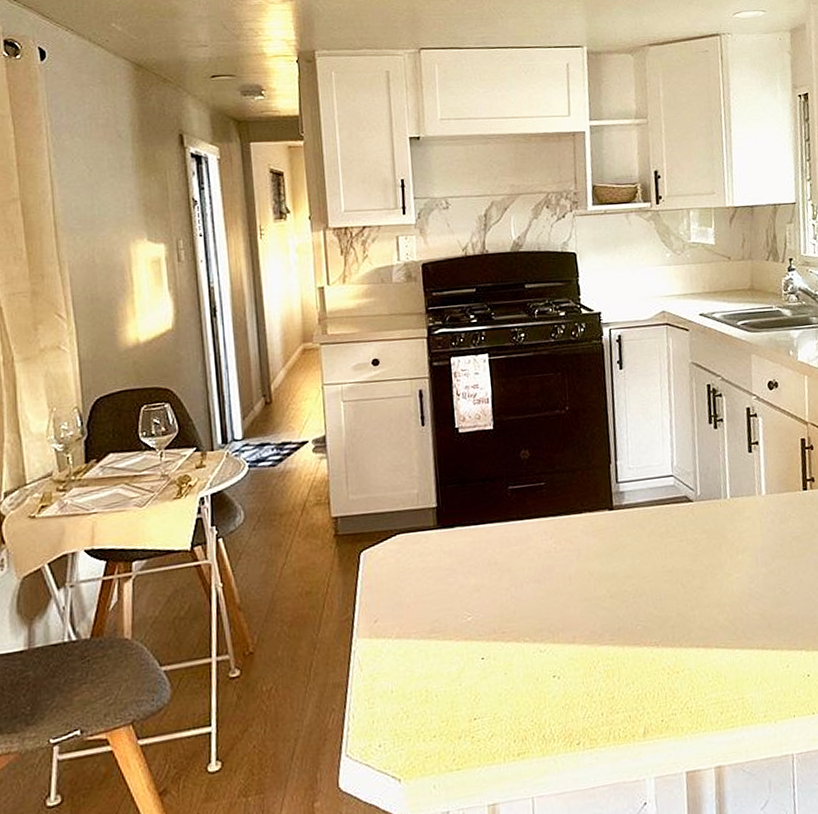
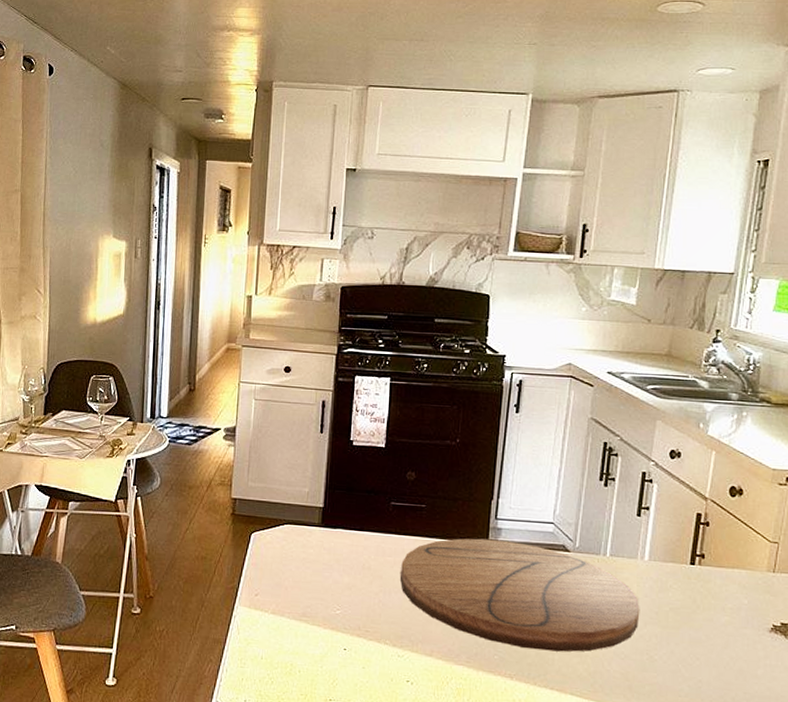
cutting board: none [529,502,767,612] -> present [400,538,640,652]

